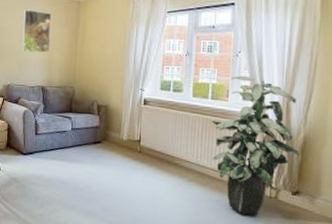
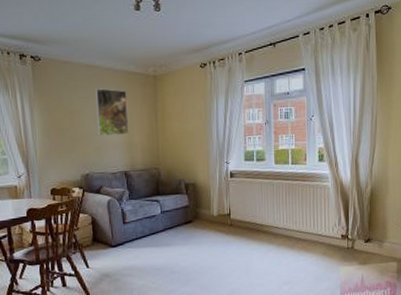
indoor plant: present [211,75,300,217] -> none [293,138,369,268]

